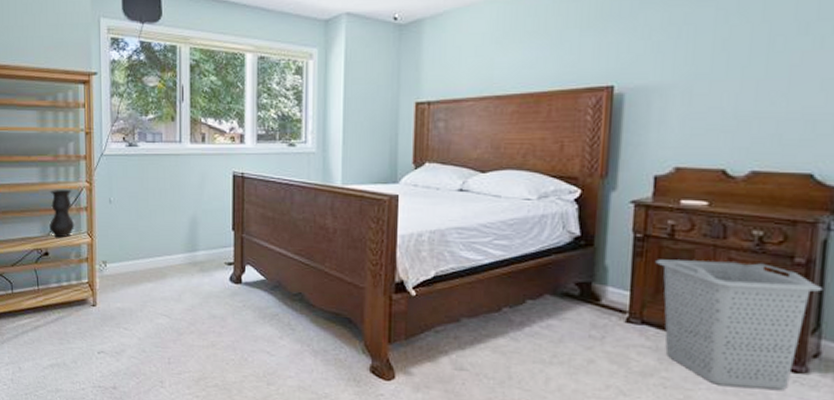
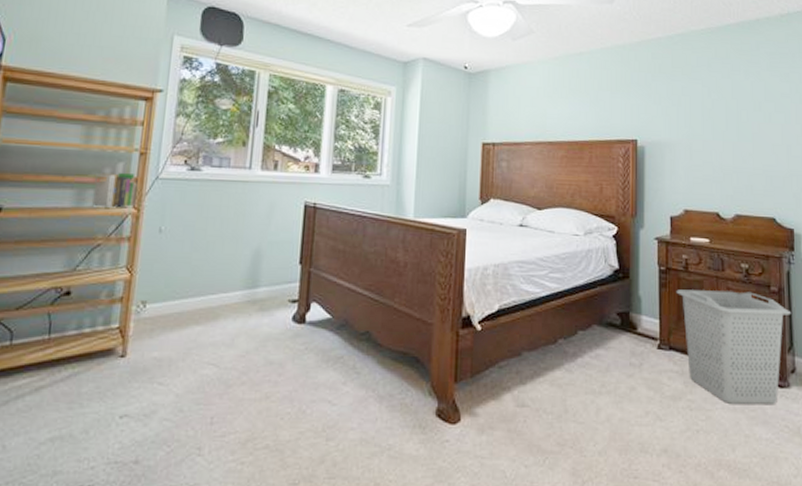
vase: present [49,189,75,238] -> none [77,215,115,274]
books: none [53,152,87,182] -> present [92,172,138,208]

